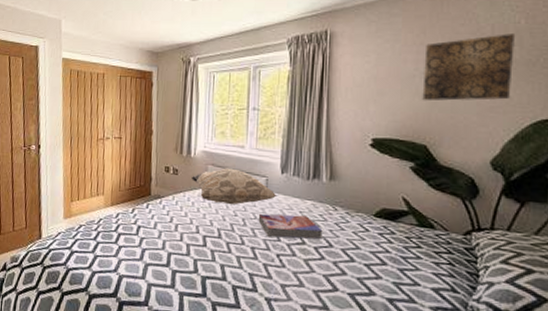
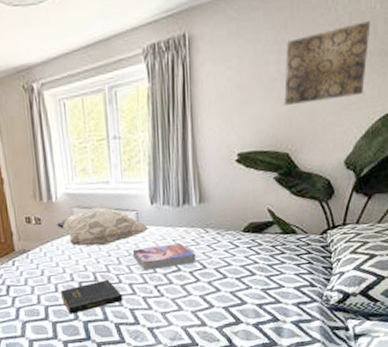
book: none [185,238,245,267] -> present [61,279,124,314]

